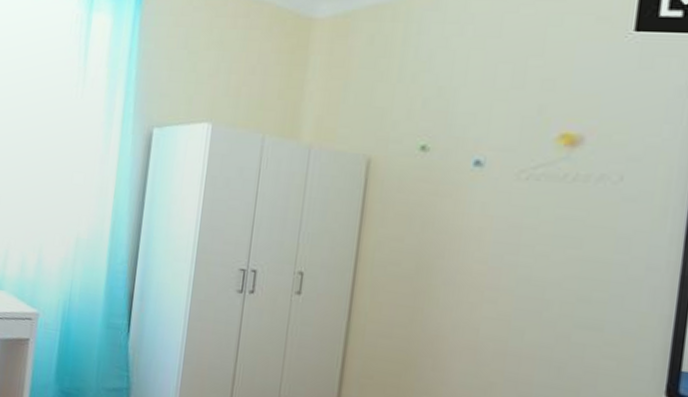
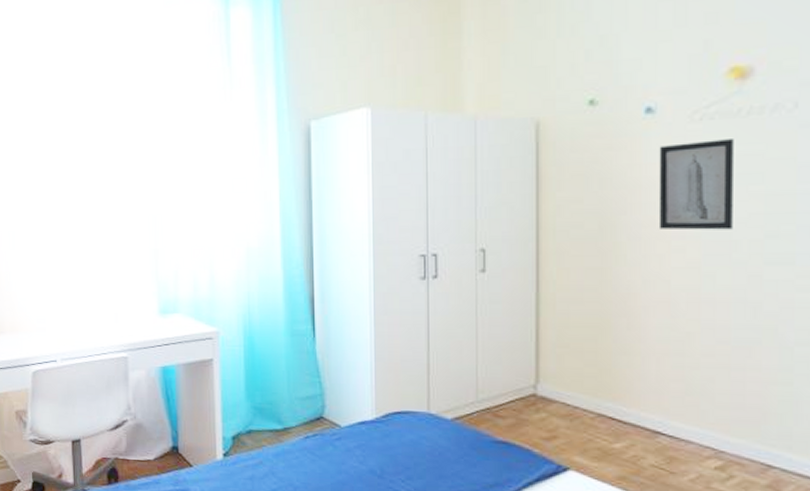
wall art: none [473,198,557,289] -> present [658,139,734,230]

